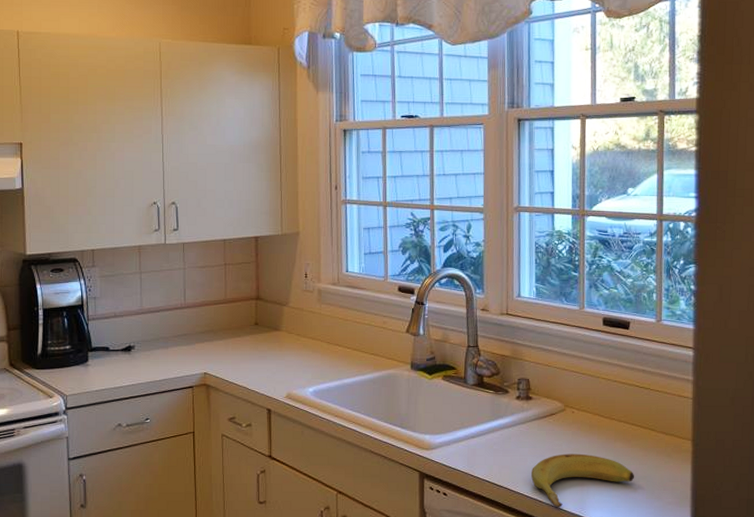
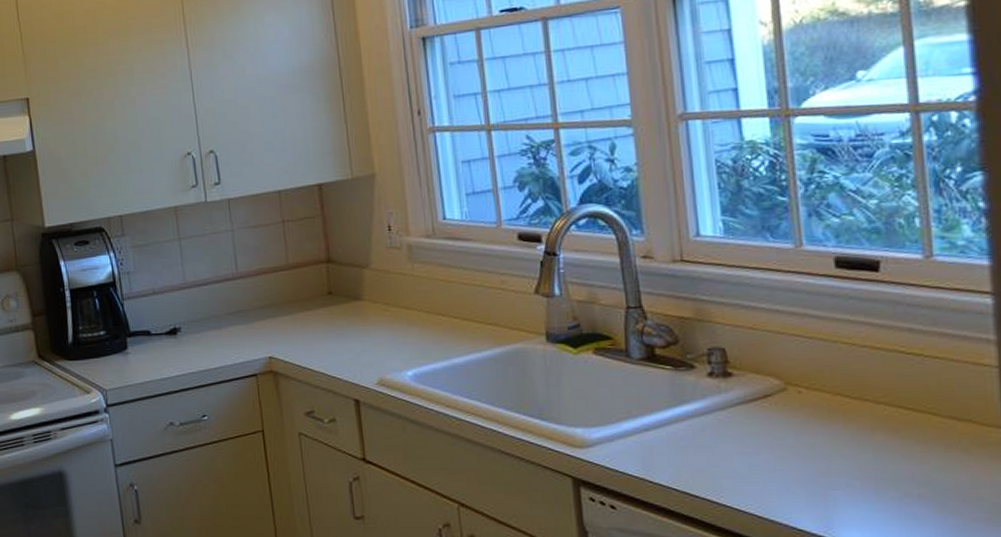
banana: present [531,454,635,508] -> none [742,450,912,527]

